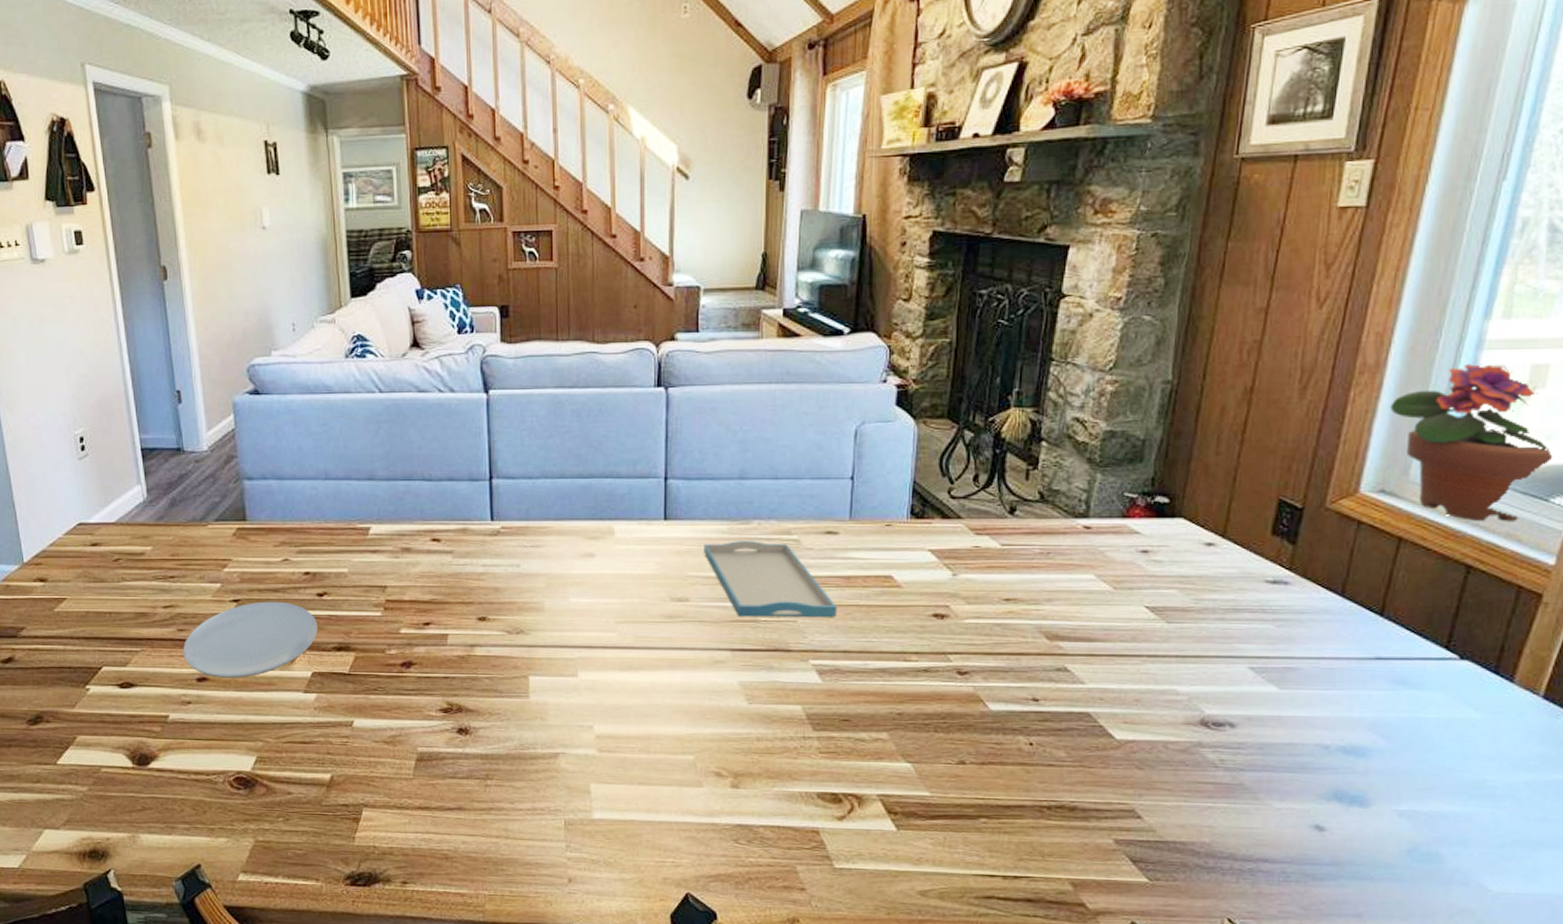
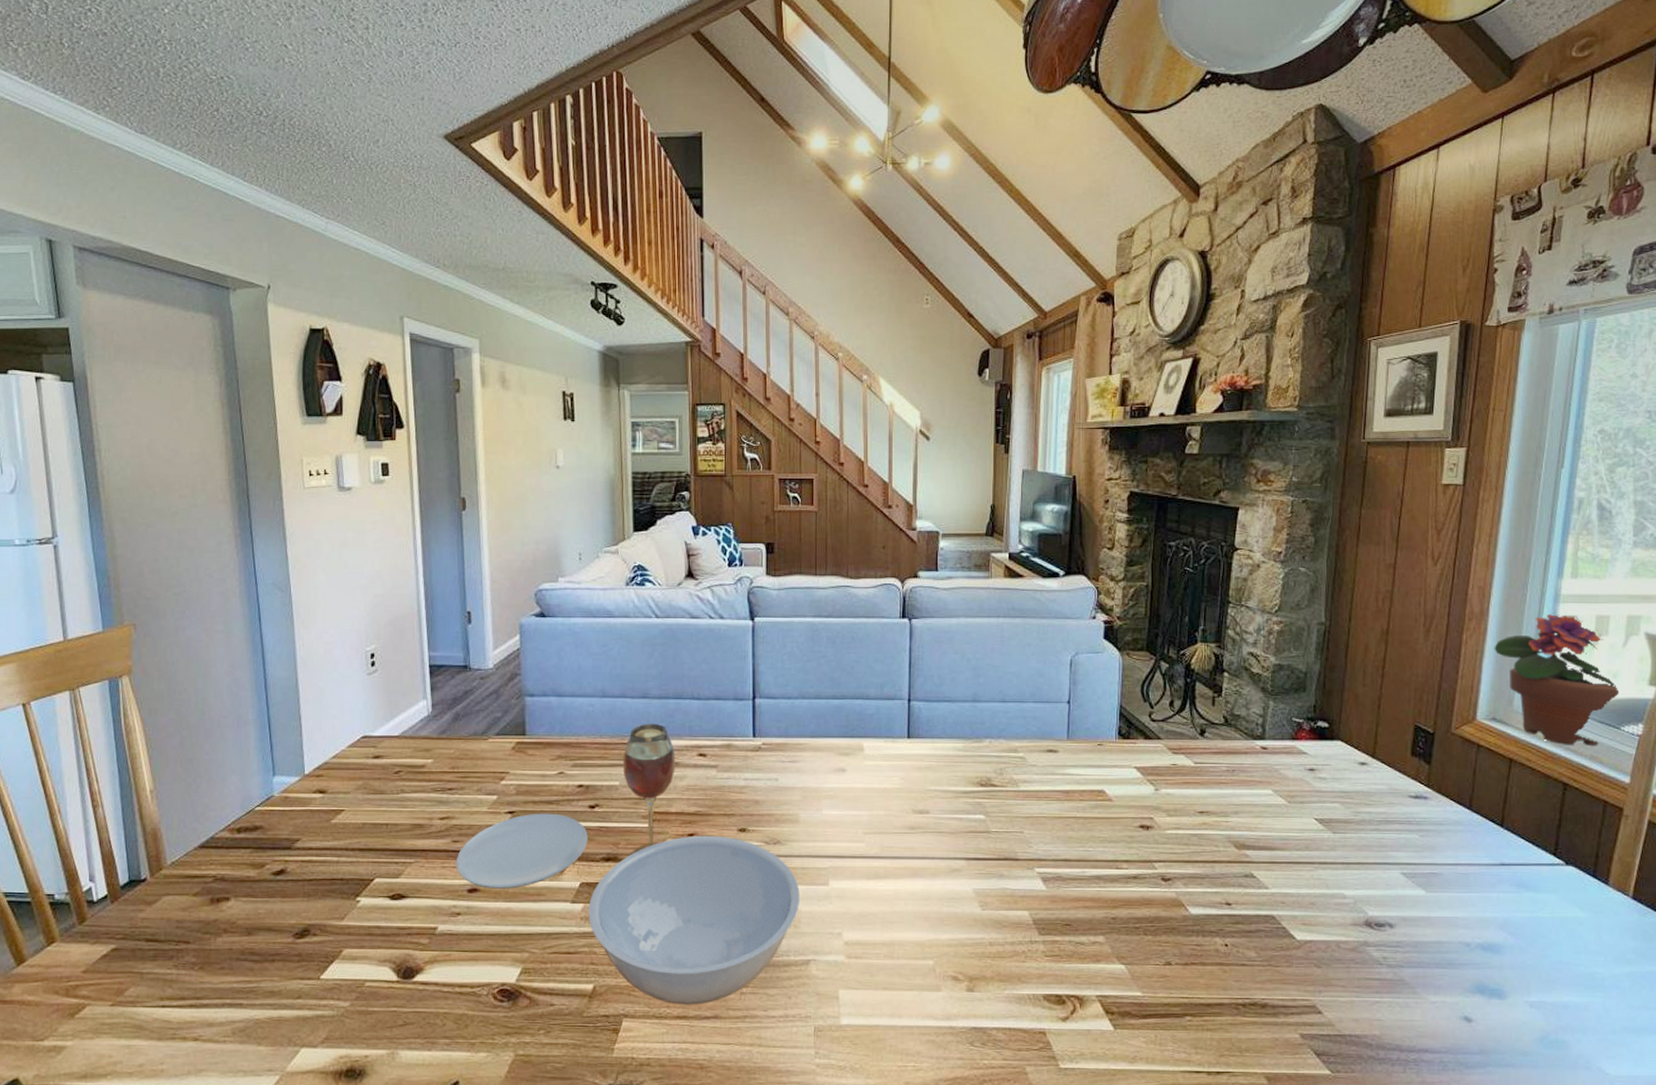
bowl: none [321,624,546,797] -> present [588,835,799,1005]
wineglass: none [350,506,407,645] -> present [622,723,676,856]
tray: present [704,541,837,617] -> none [942,758,1058,828]

